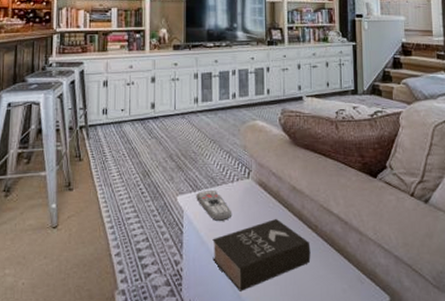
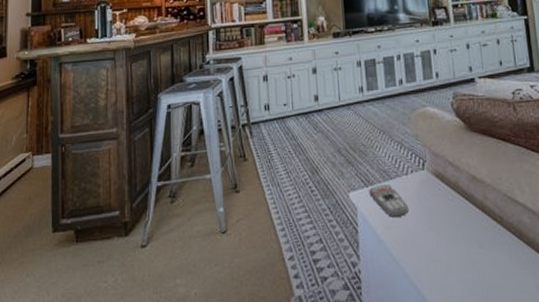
book: present [212,218,311,291] -> none [390,211,499,293]

